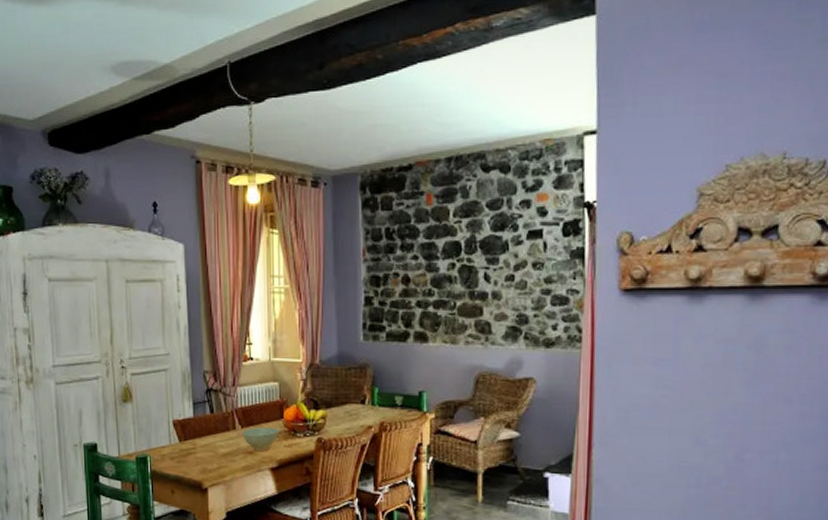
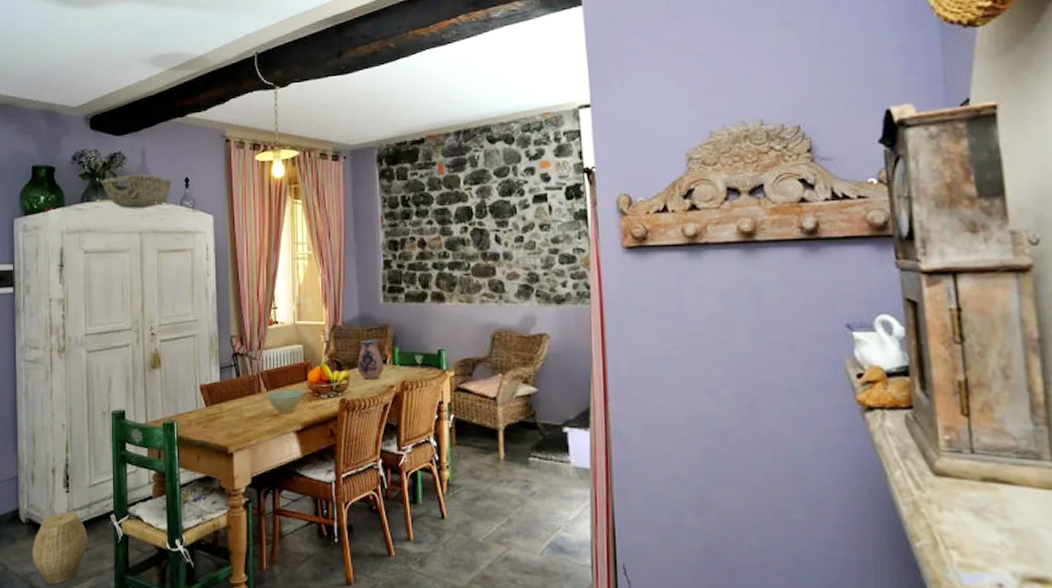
woven basket: none [62,196,139,235] -> present [100,173,172,209]
ceramic pitcher: none [335,379,362,420] -> present [357,339,384,380]

